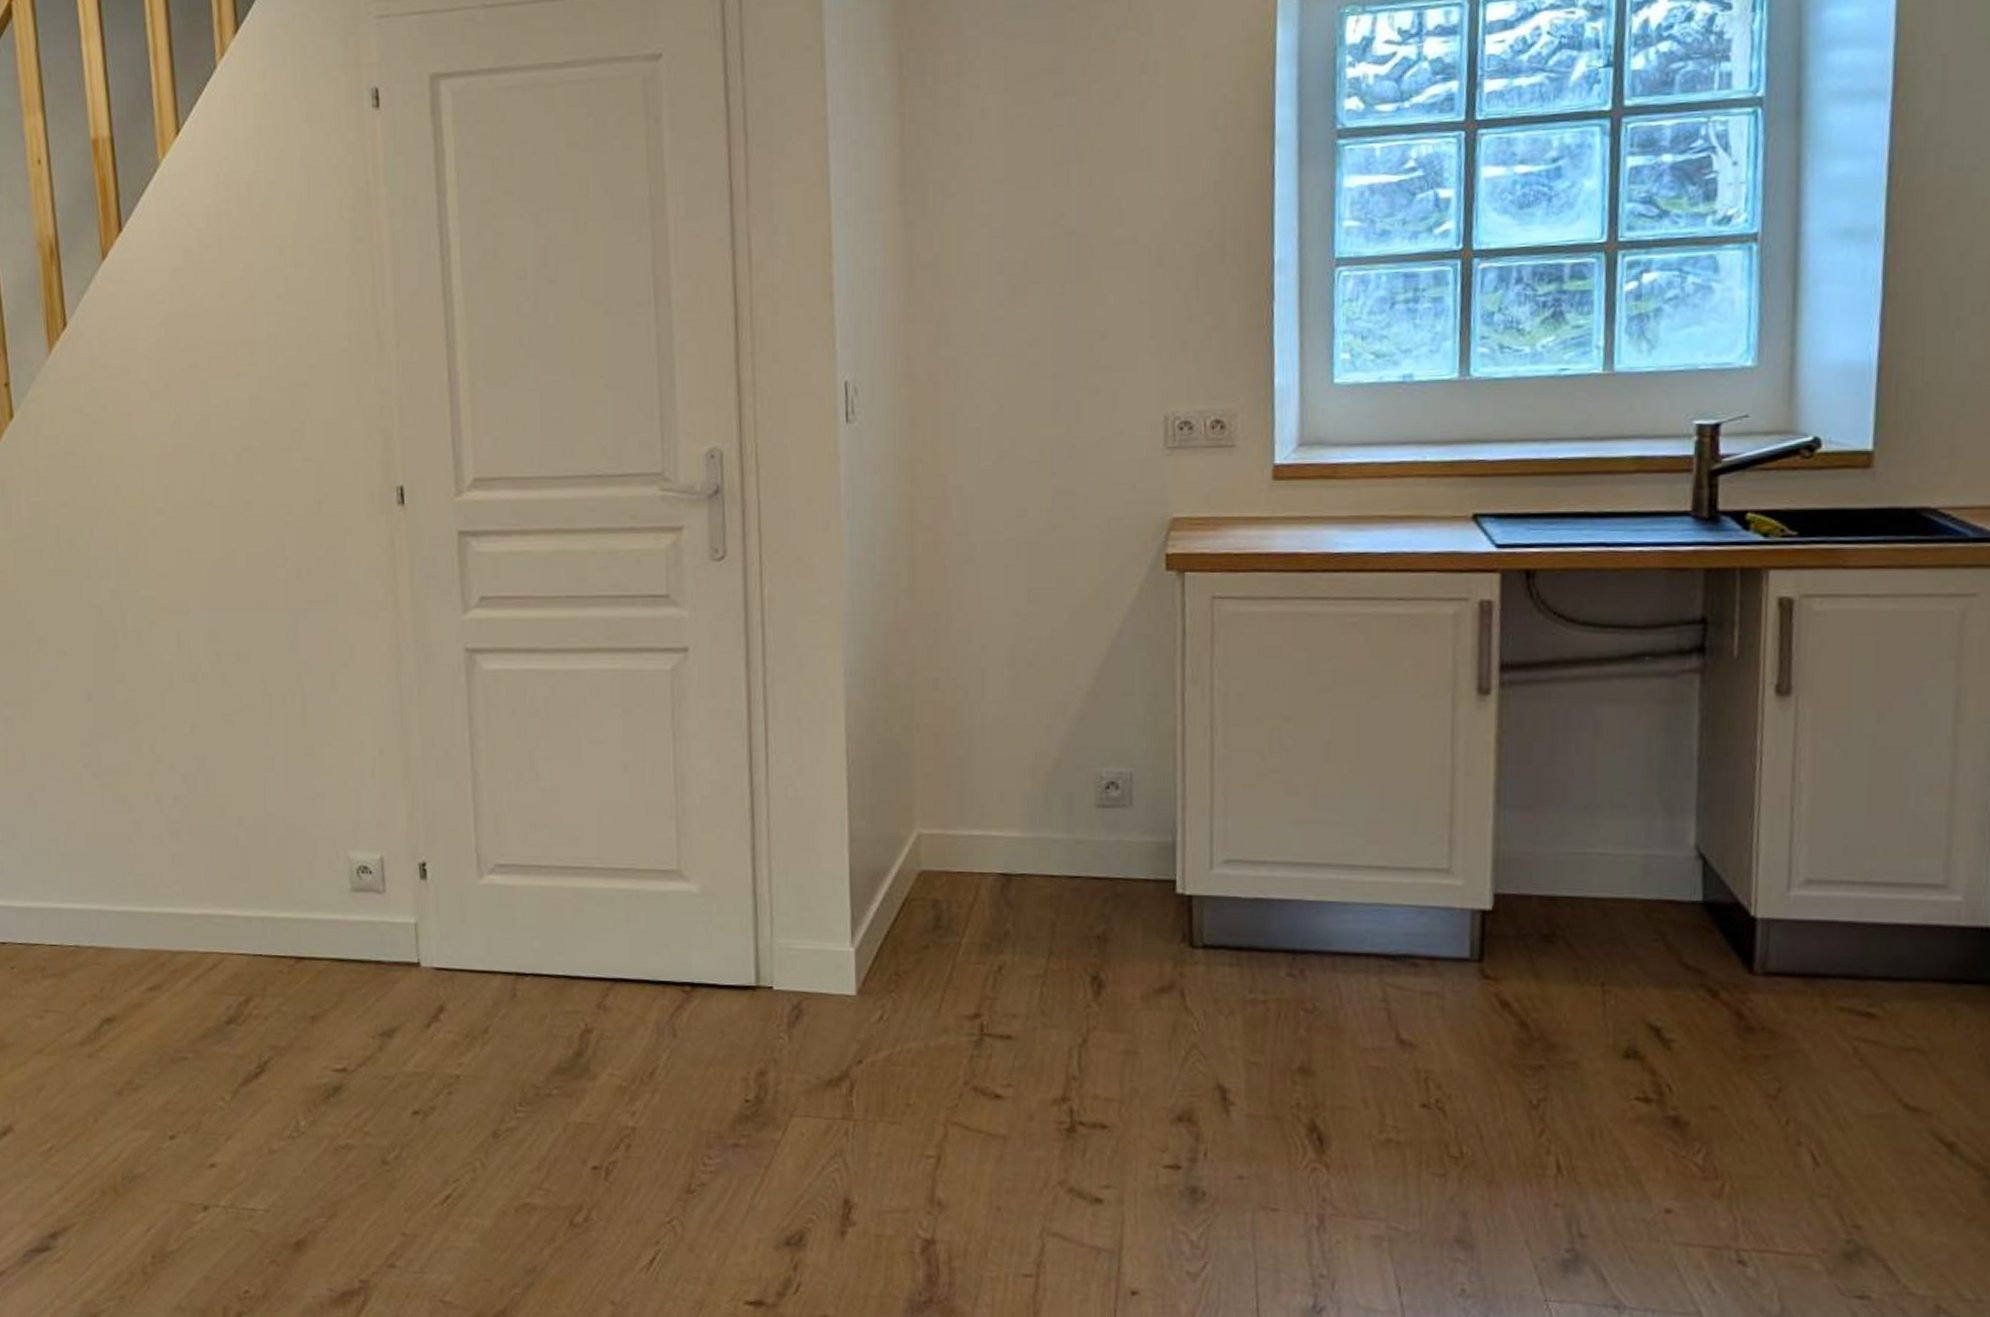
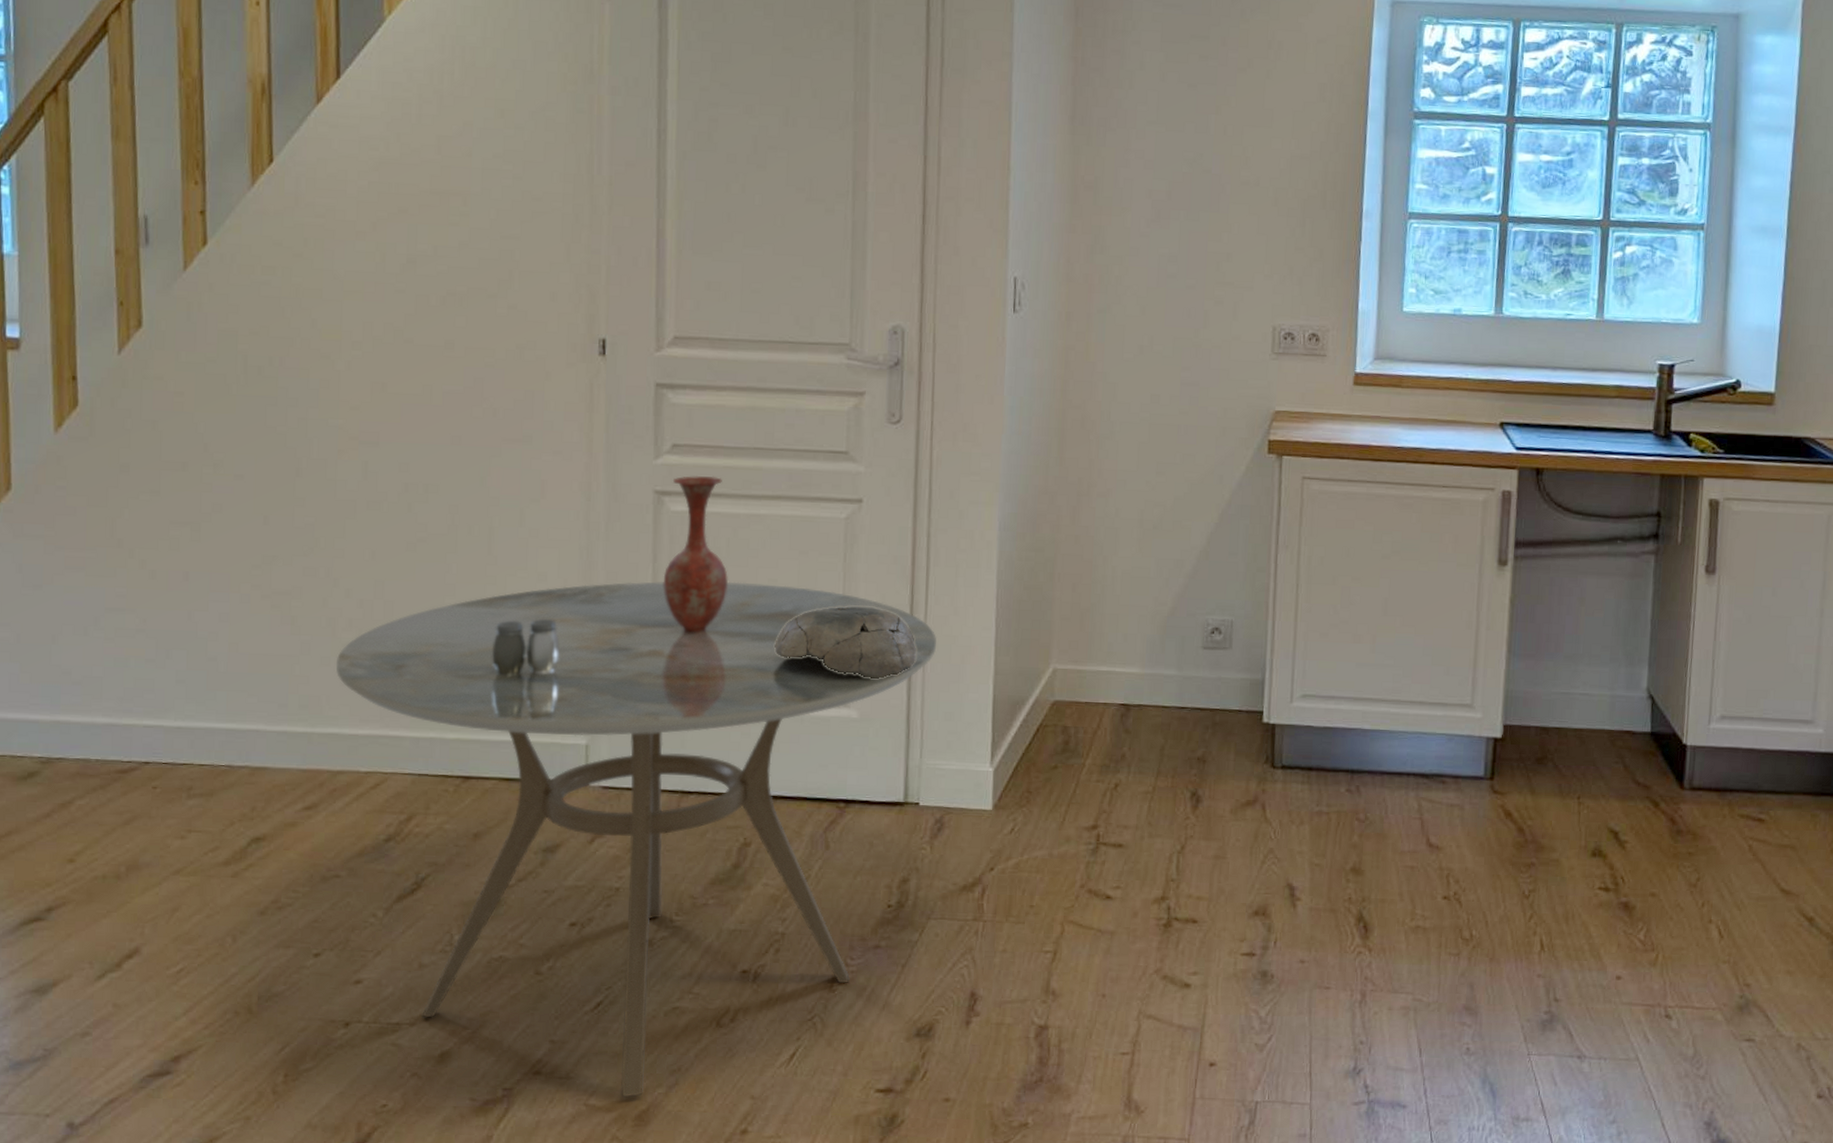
dining table: none [166,745,782,1295] -> present [335,581,937,1097]
salt and pepper shaker: none [315,791,381,852] -> present [492,619,559,677]
vase: none [480,629,550,802] -> present [663,476,729,634]
bowl: none [602,767,759,849] -> present [773,605,916,679]

